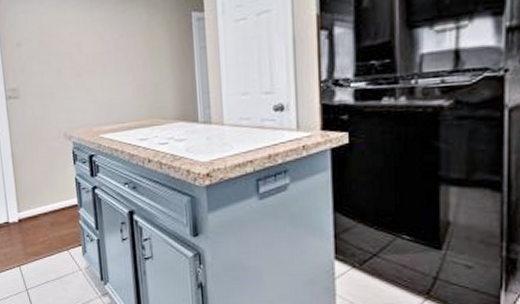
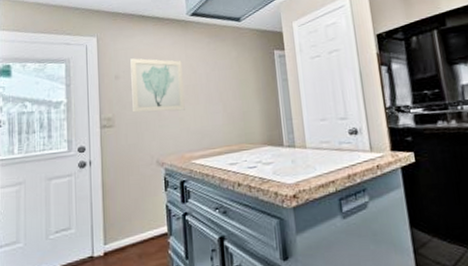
wall art: none [31,22,92,84] -> present [130,58,185,113]

